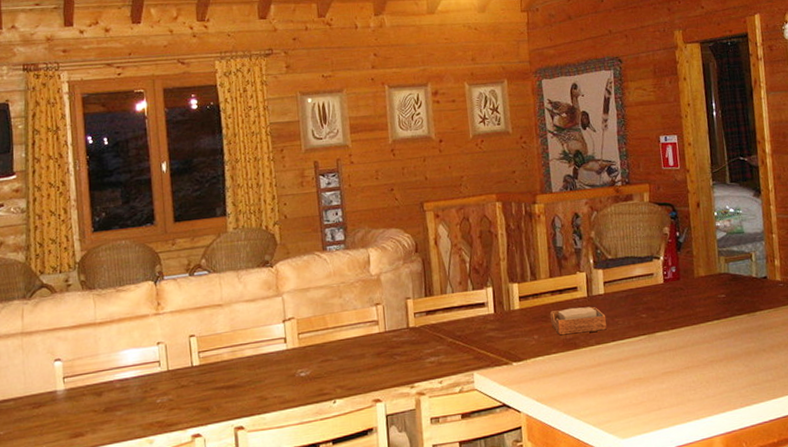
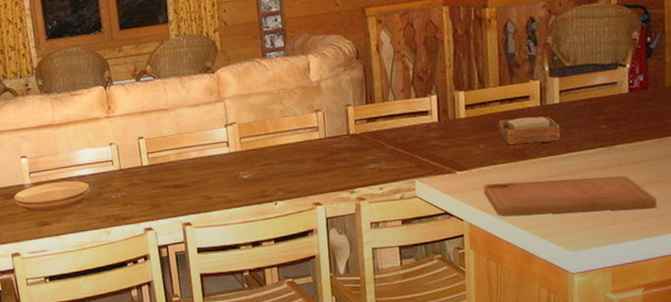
plate: none [43,384,134,422] -> present [14,181,91,212]
cutting board: none [538,362,695,406] -> present [484,175,657,216]

